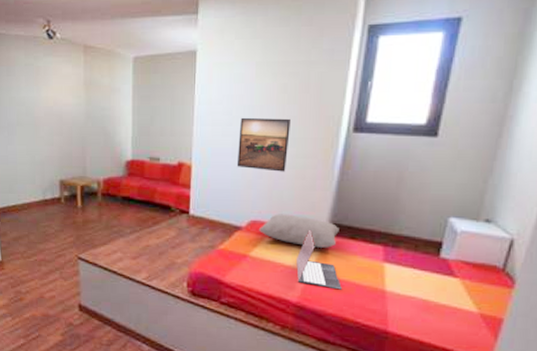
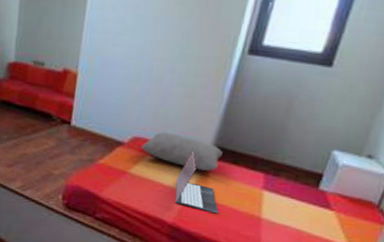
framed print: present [236,117,291,172] -> none [124,27,185,89]

